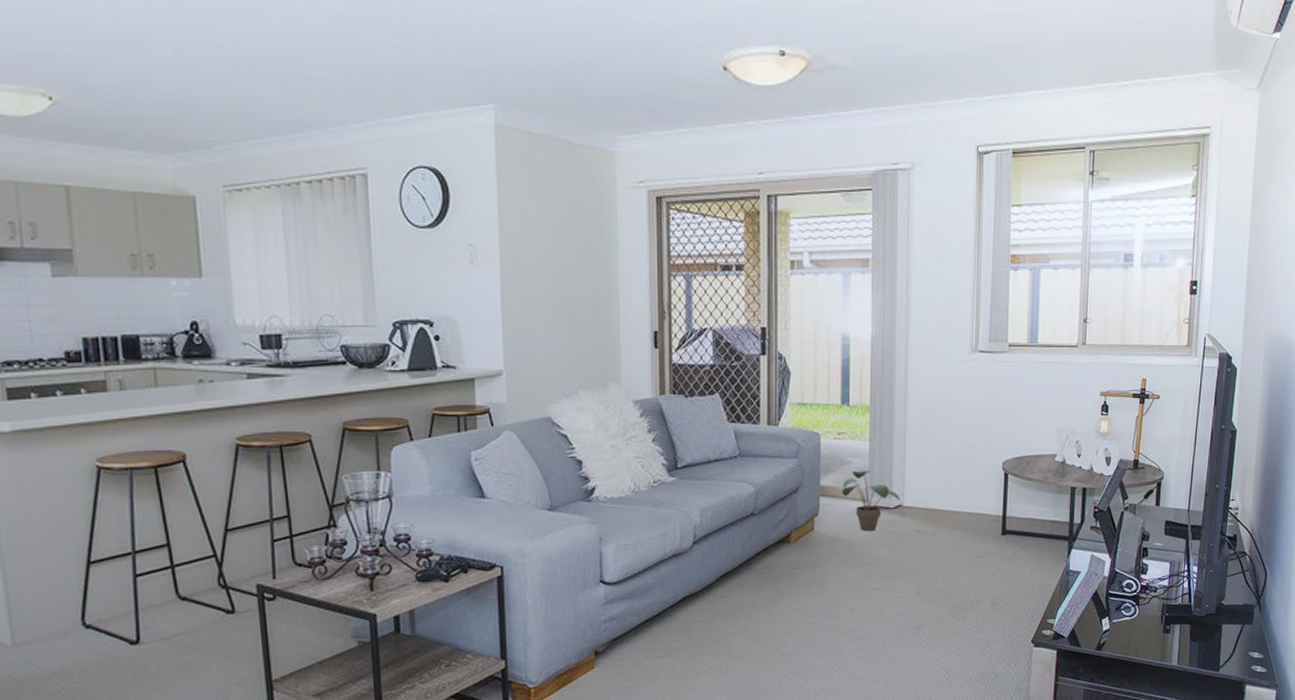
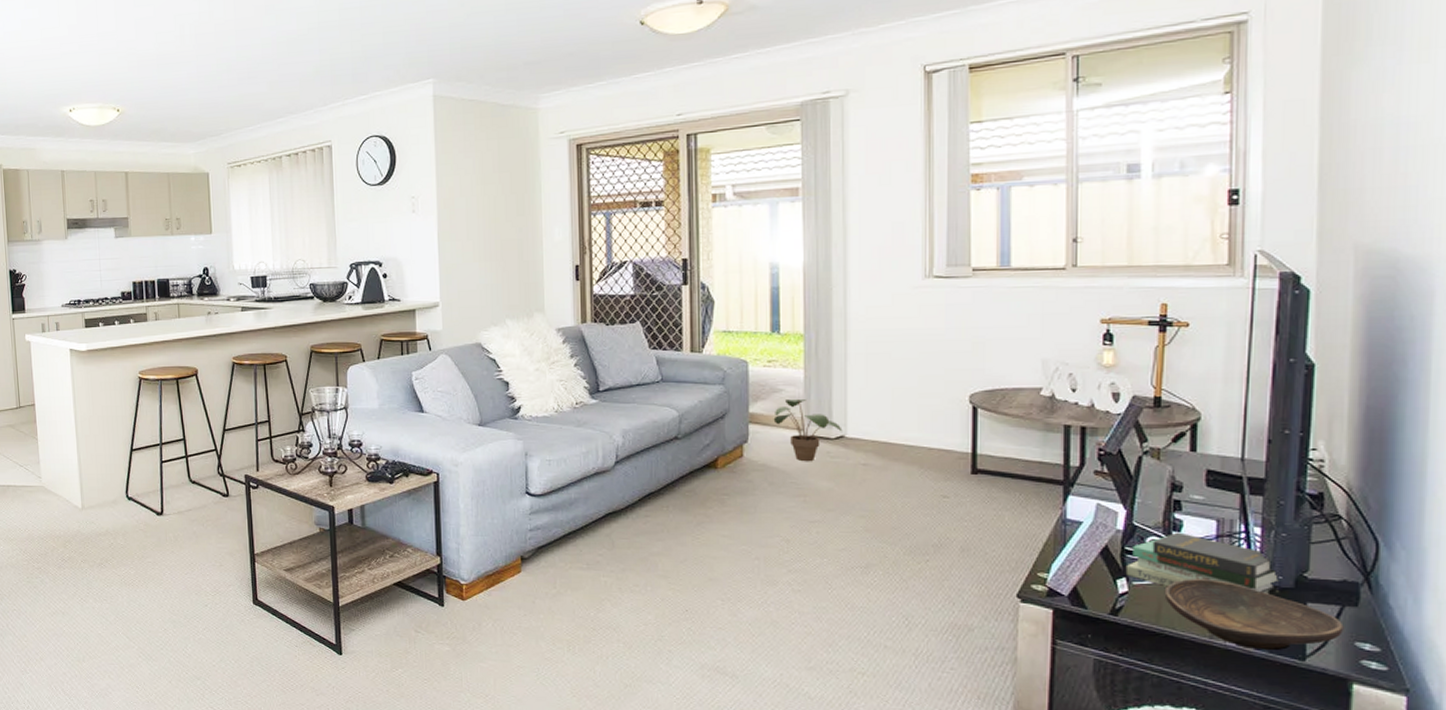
books: none [1108,575,1207,622] -> present [1125,532,1280,596]
decorative bowl: none [1133,611,1243,667] -> present [1164,578,1344,651]

